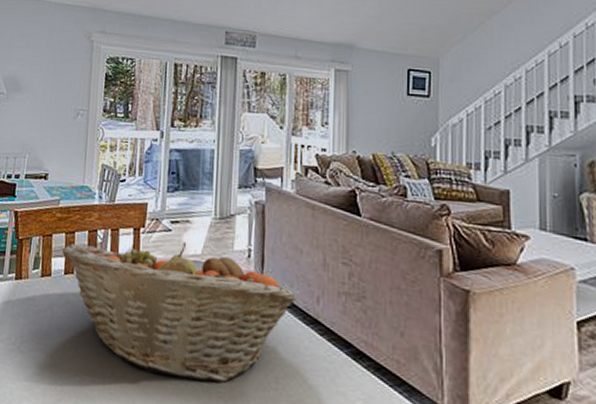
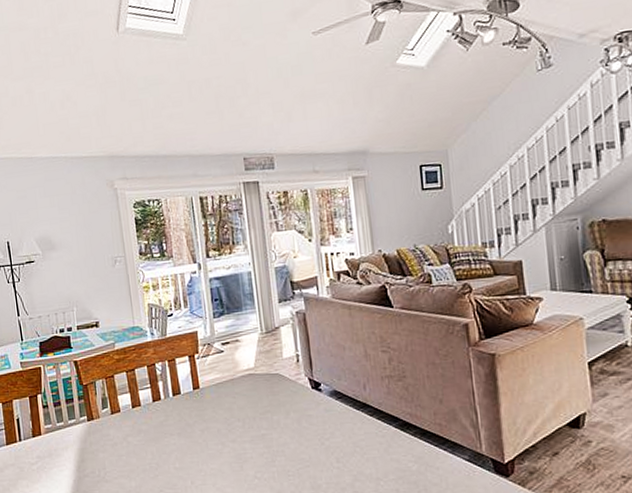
fruit basket: present [62,242,297,383] -> none [125,359,346,476]

